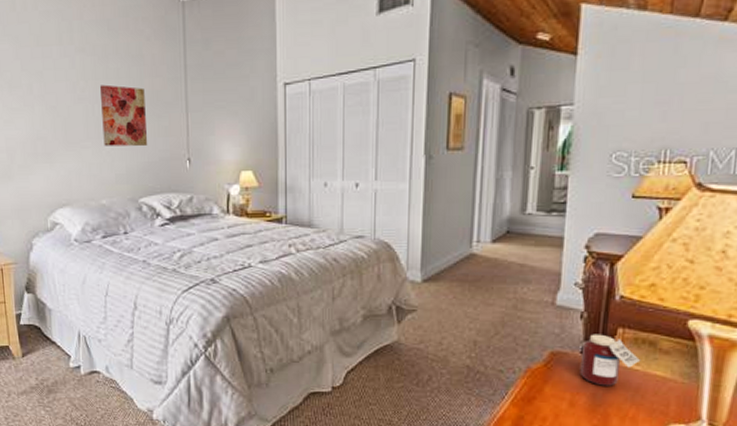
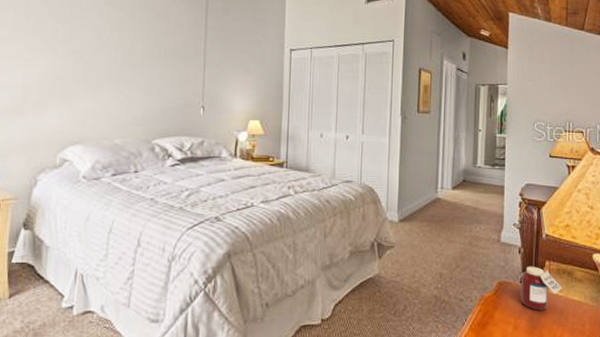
wall art: present [100,84,148,146] -> none [123,36,167,92]

